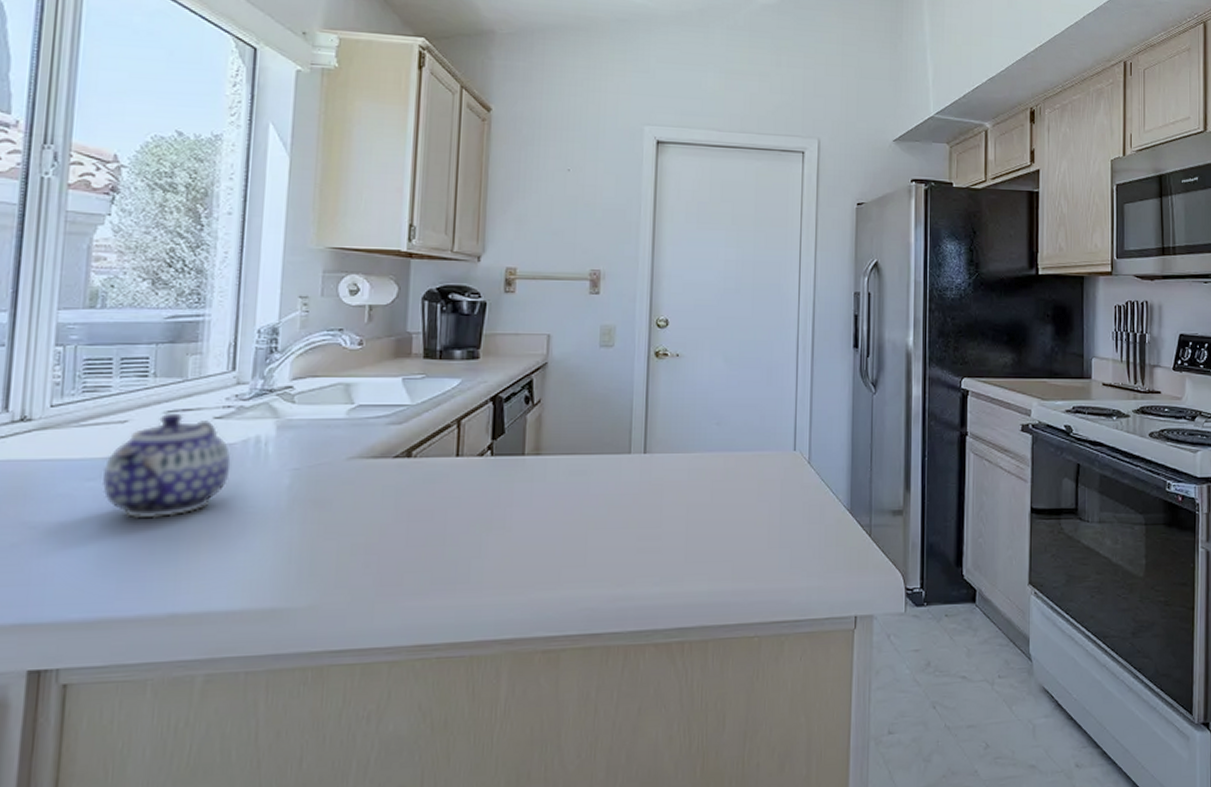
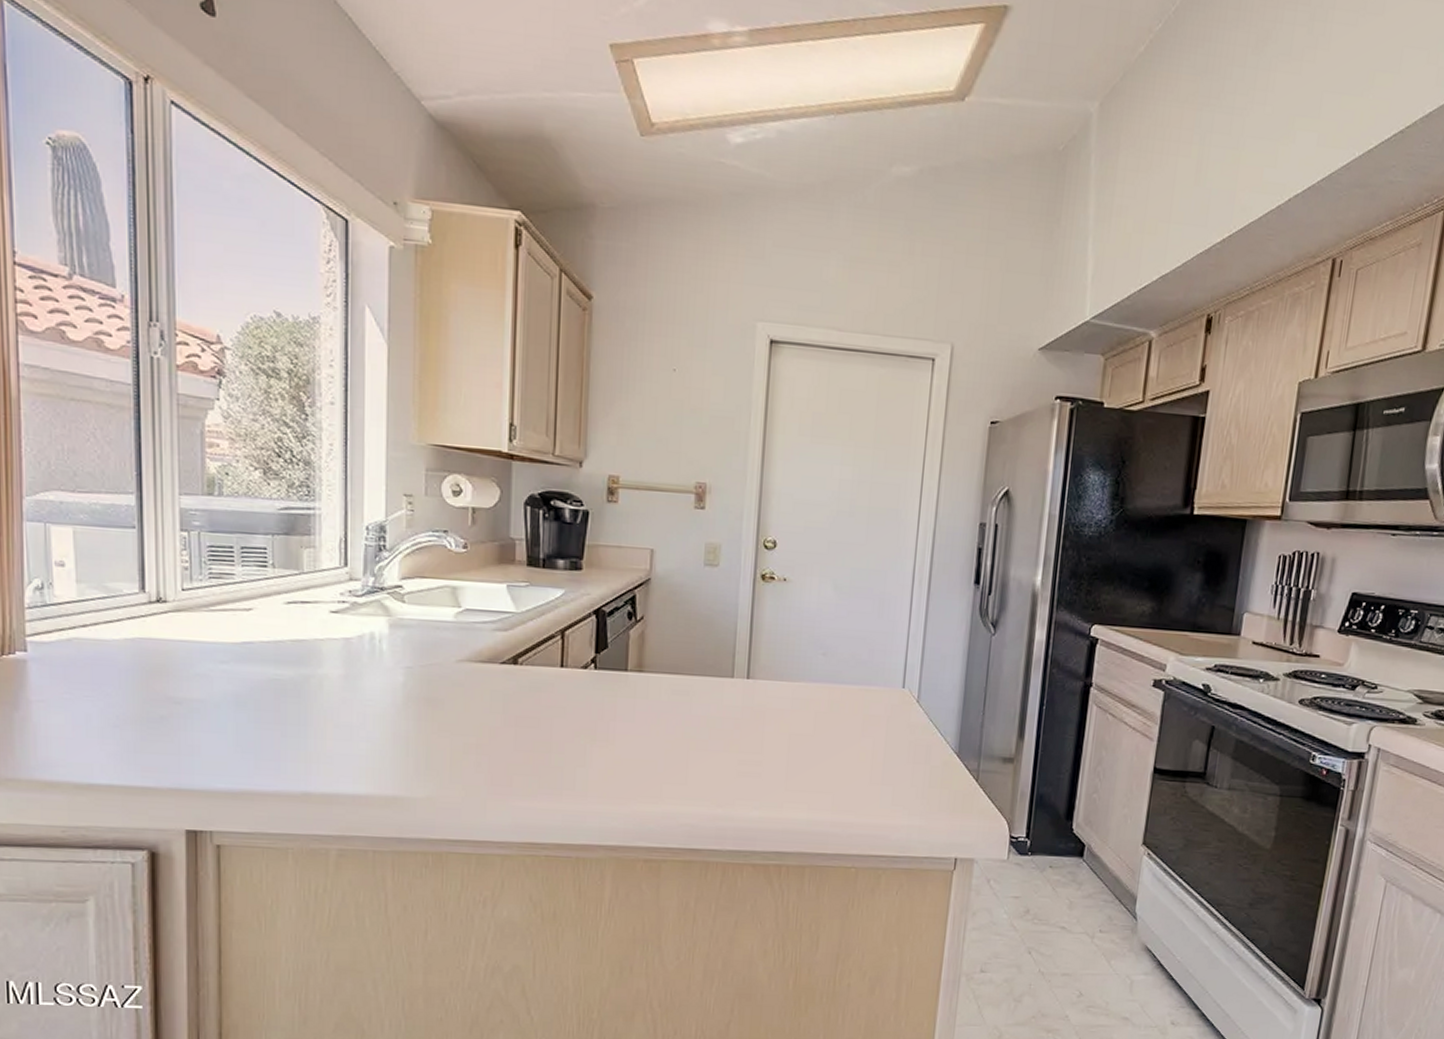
teapot: present [101,412,232,519] -> none [233,604,349,704]

